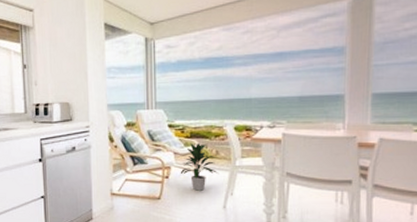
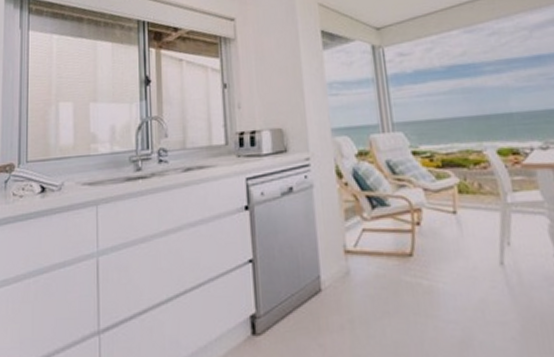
indoor plant: present [180,142,218,191] -> none [435,173,486,241]

